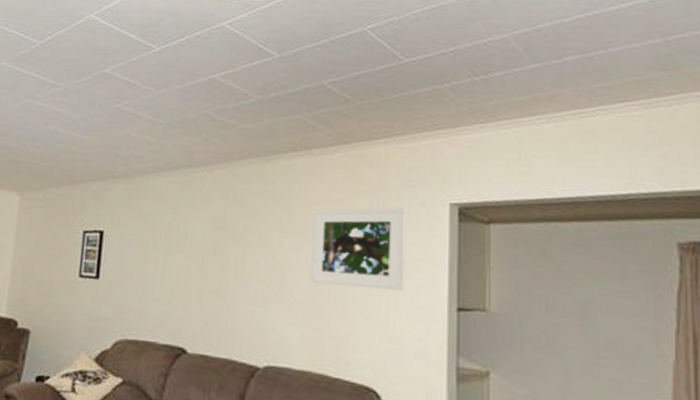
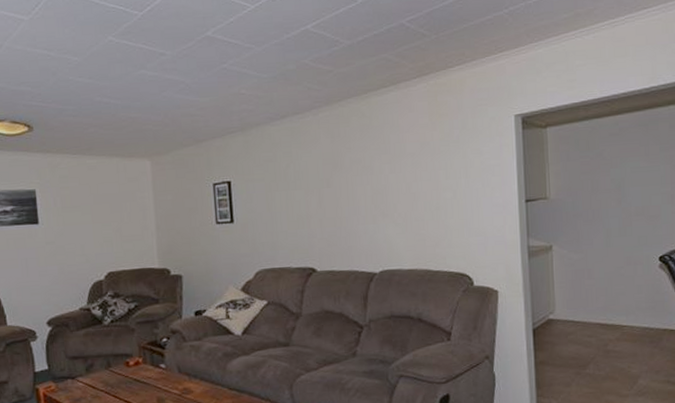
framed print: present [309,207,406,292] -> none [406,124,483,199]

